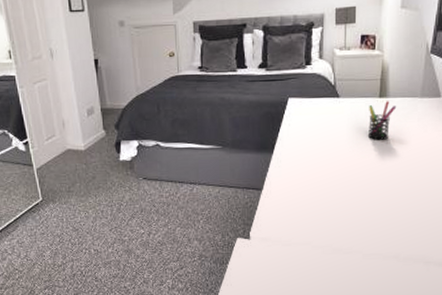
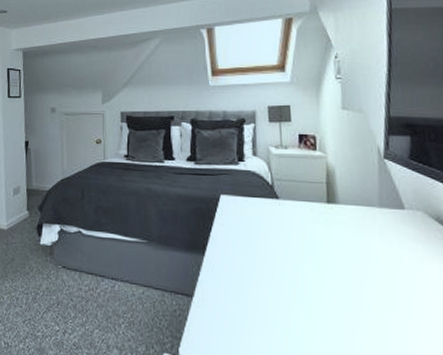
pen holder: present [368,101,397,140] -> none [315,208,350,254]

